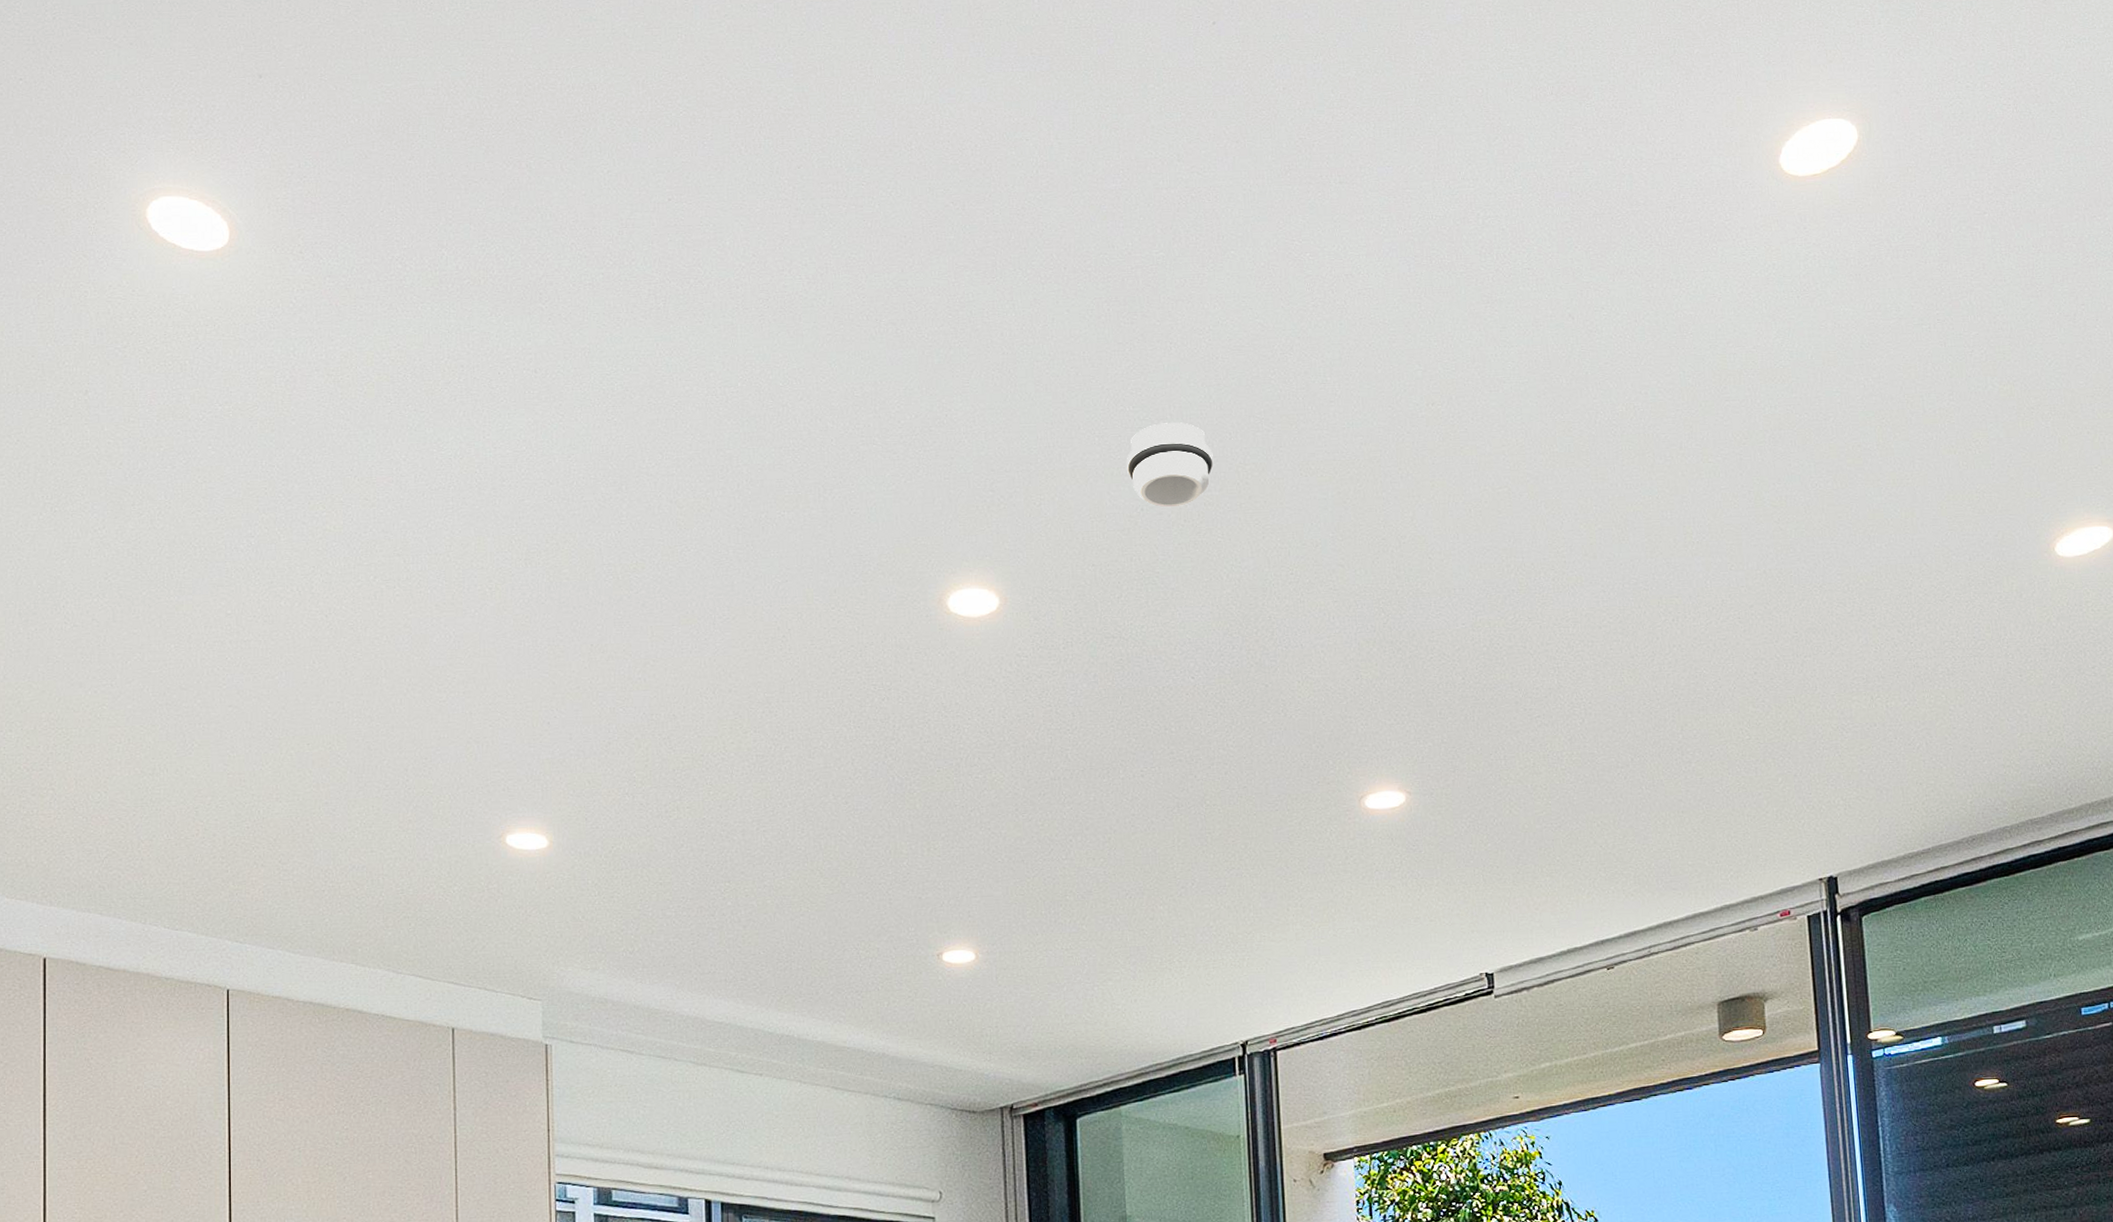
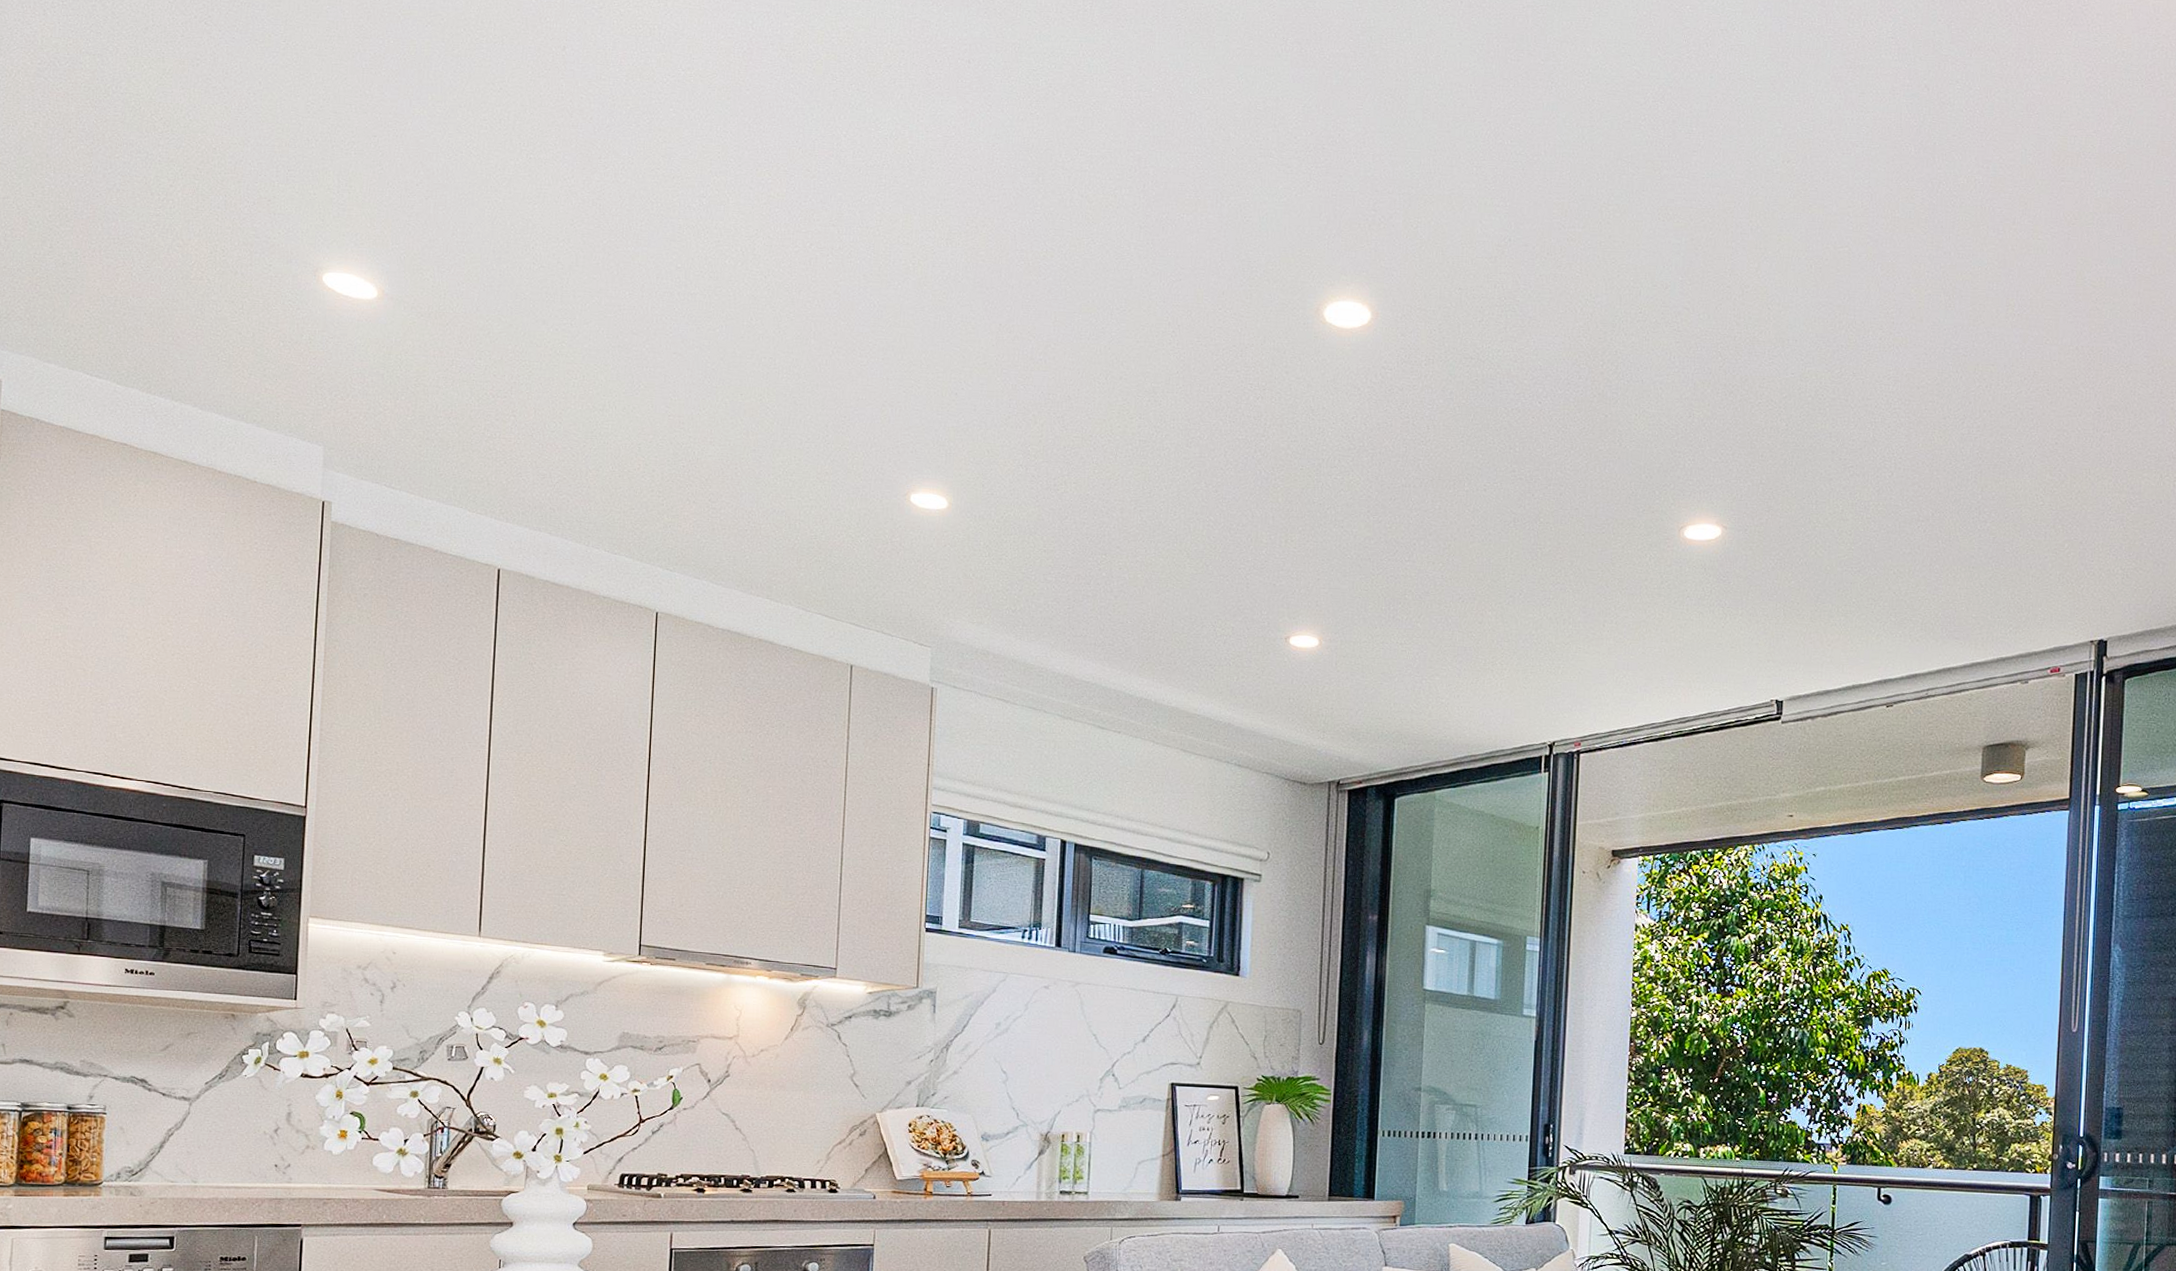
smoke detector: present [1126,422,1214,508] -> none [1499,159,1580,240]

